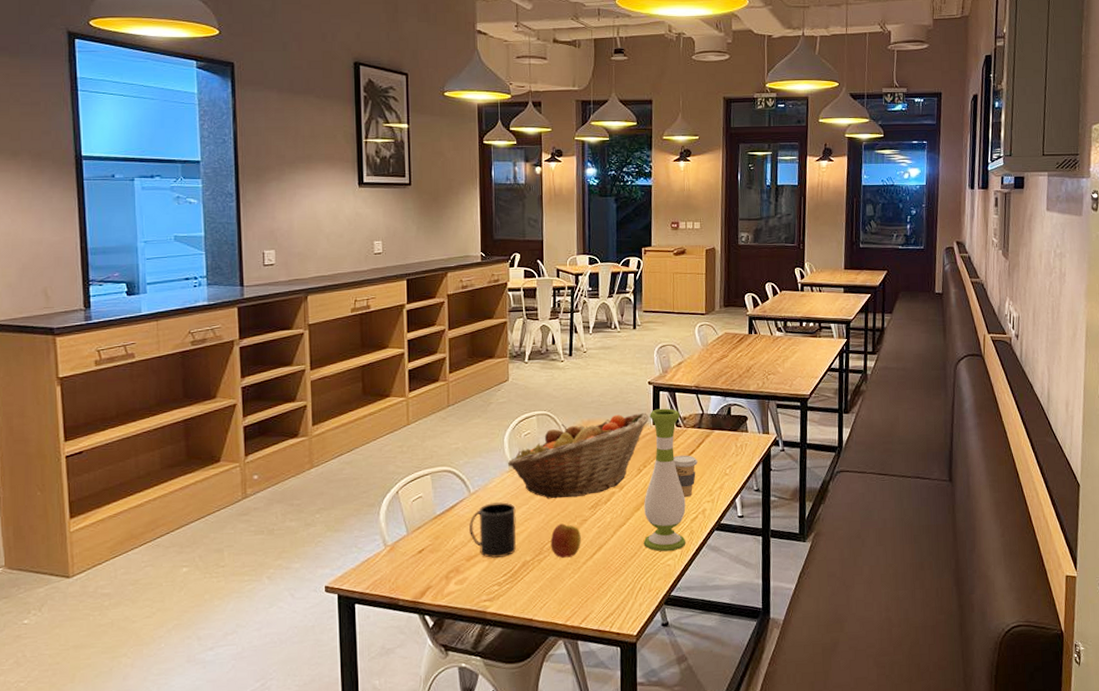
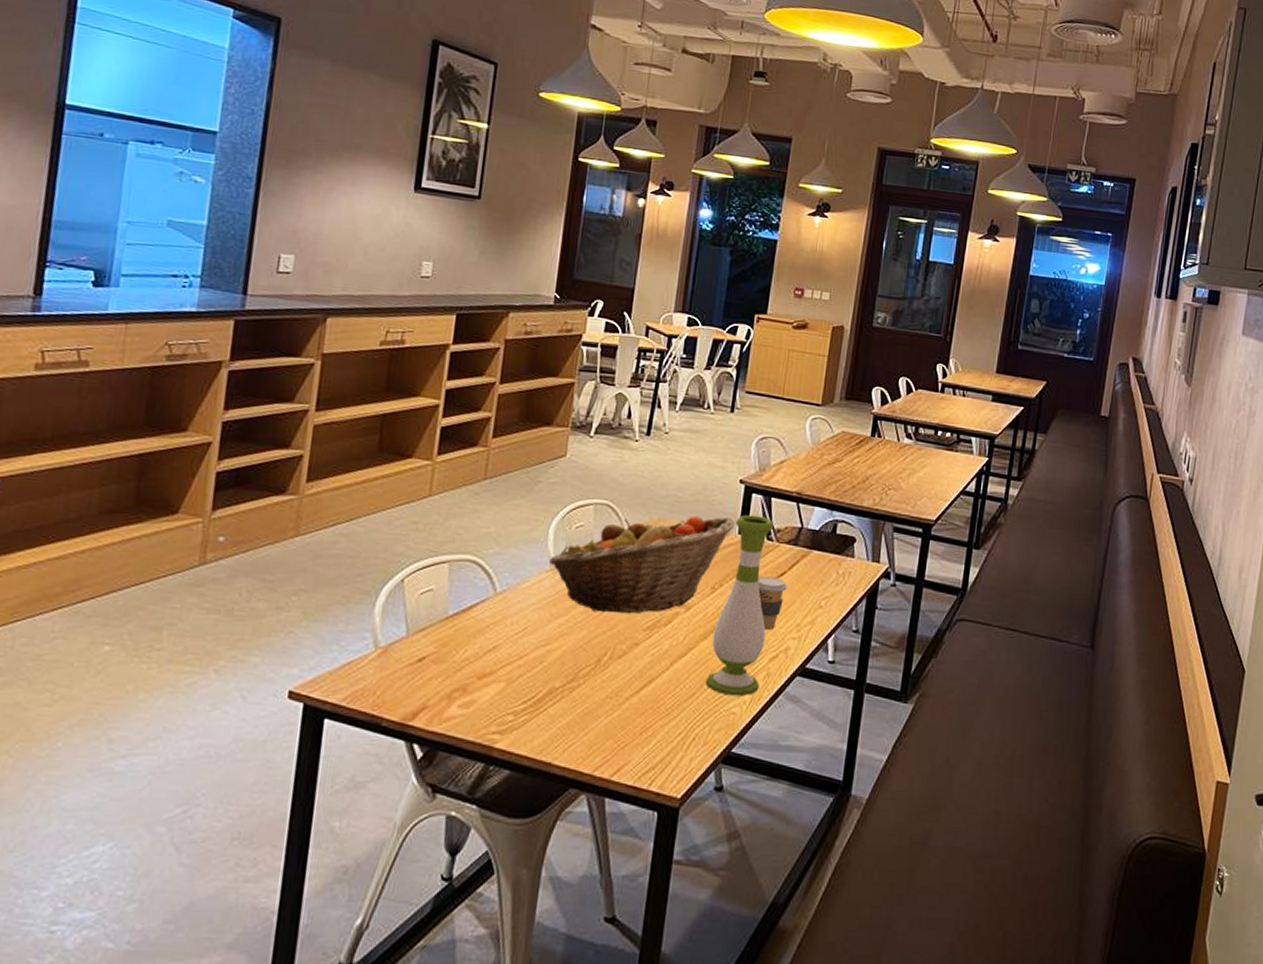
mug: present [469,502,516,558] -> none [487,608,551,679]
apple: present [550,523,581,558] -> none [588,644,629,689]

